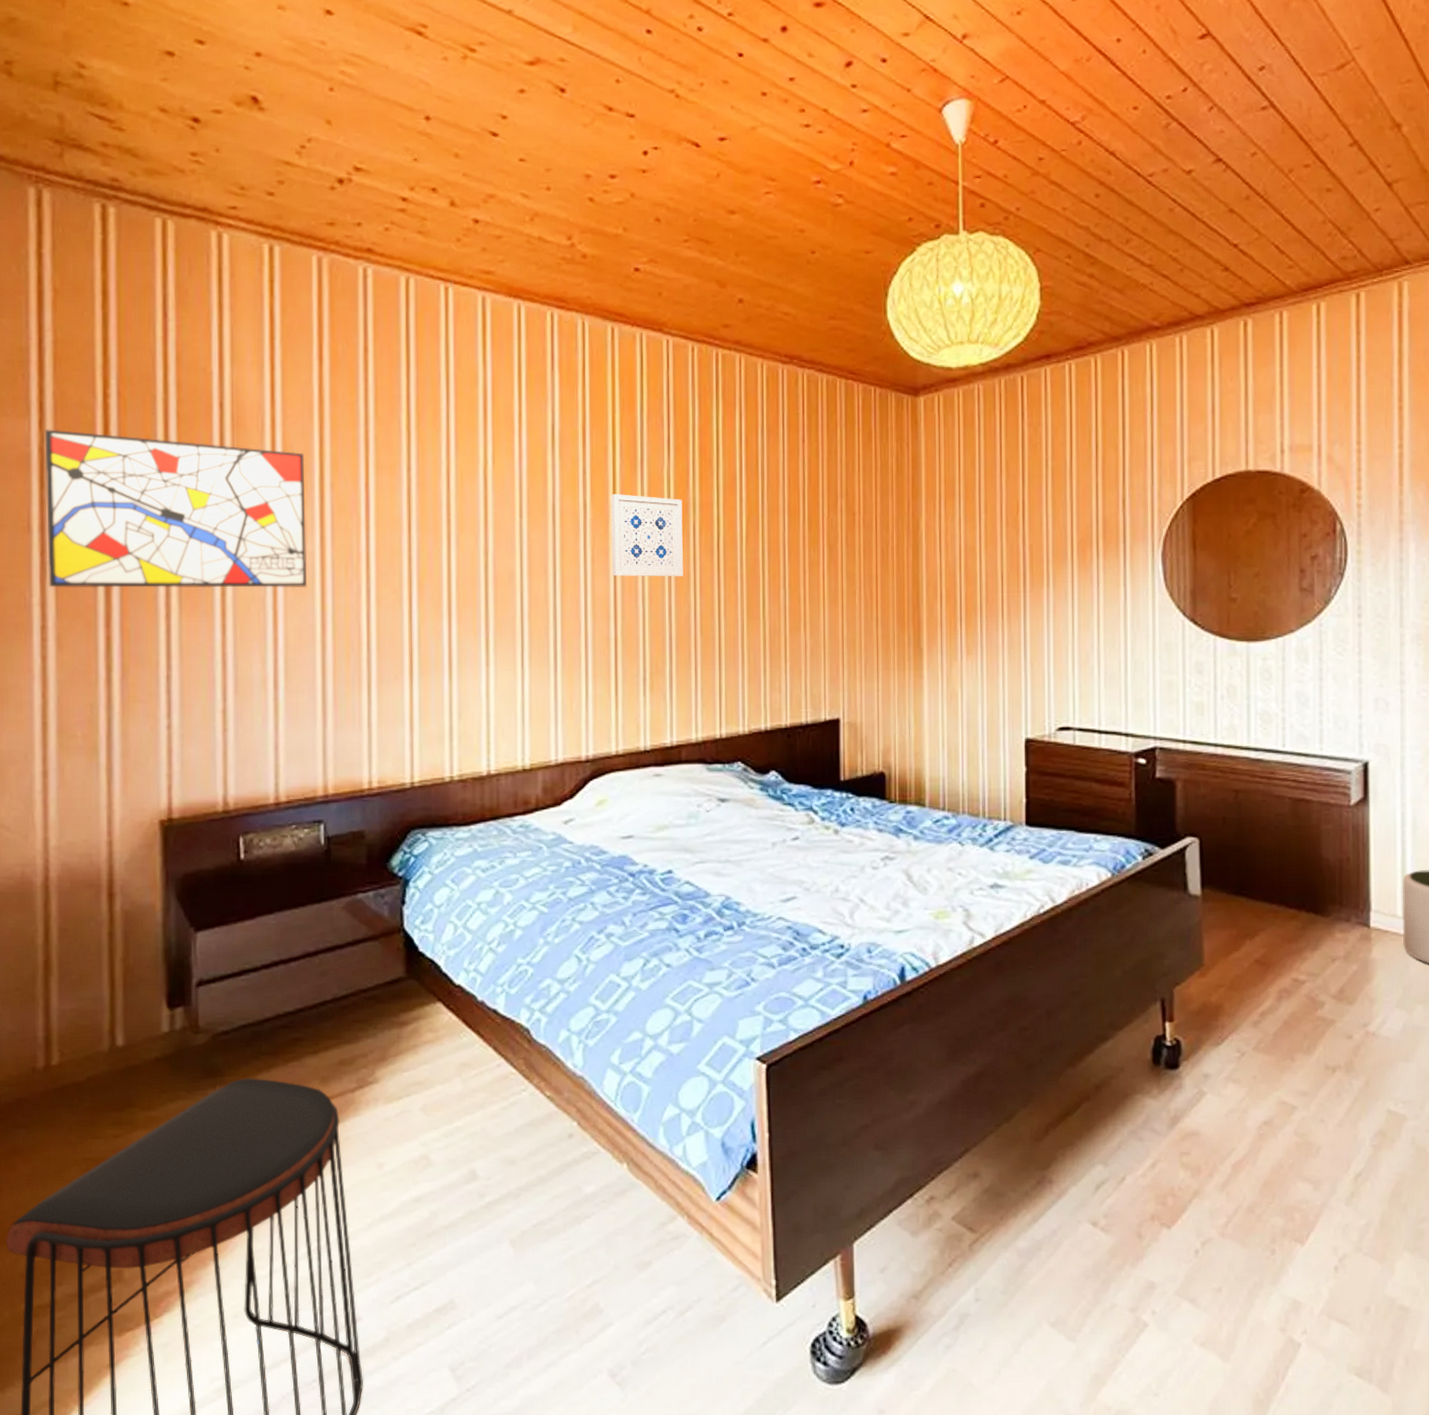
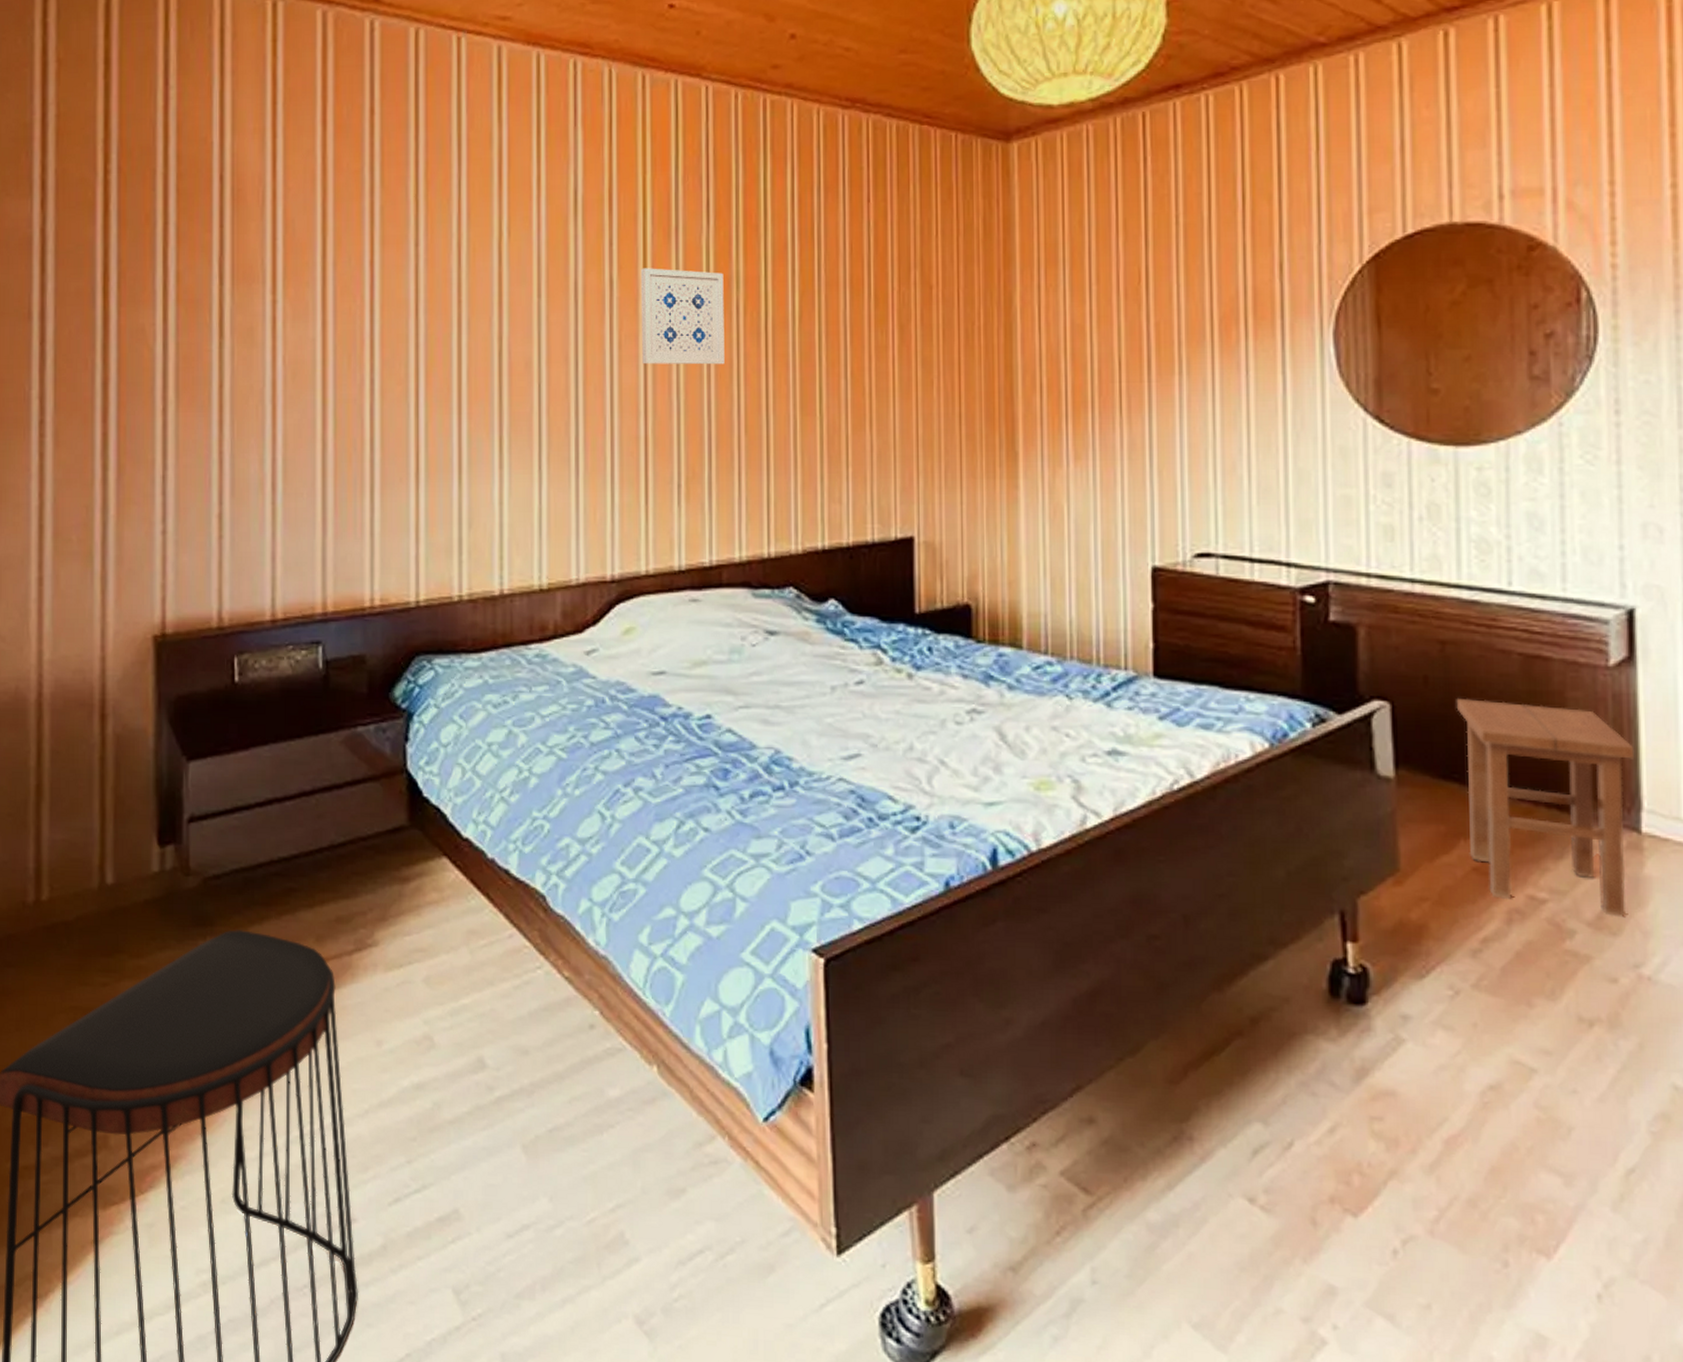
wall art: present [45,429,308,588] -> none [46,209,308,380]
stool: none [1245,833,1366,991] -> present [1456,699,1633,918]

